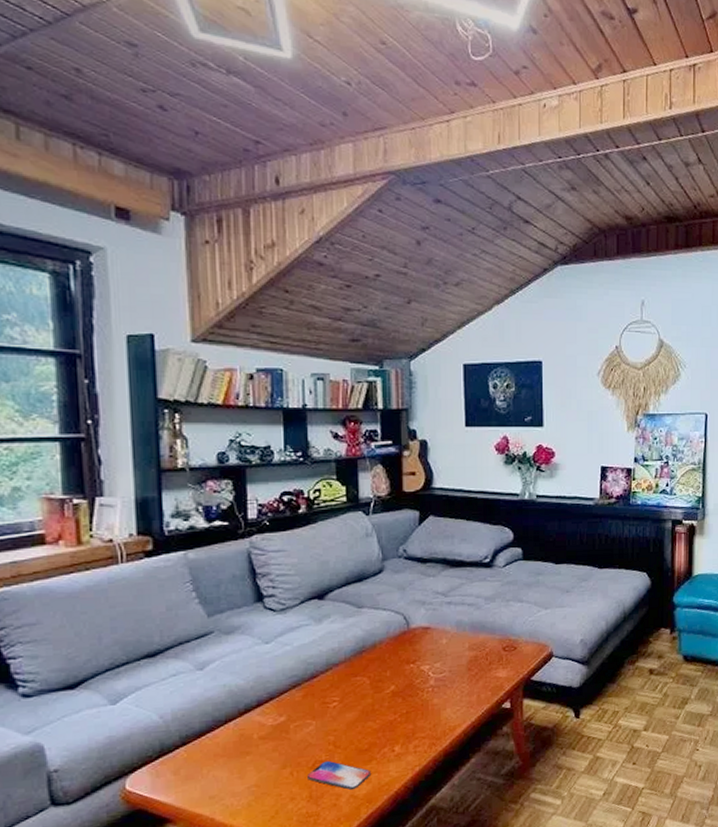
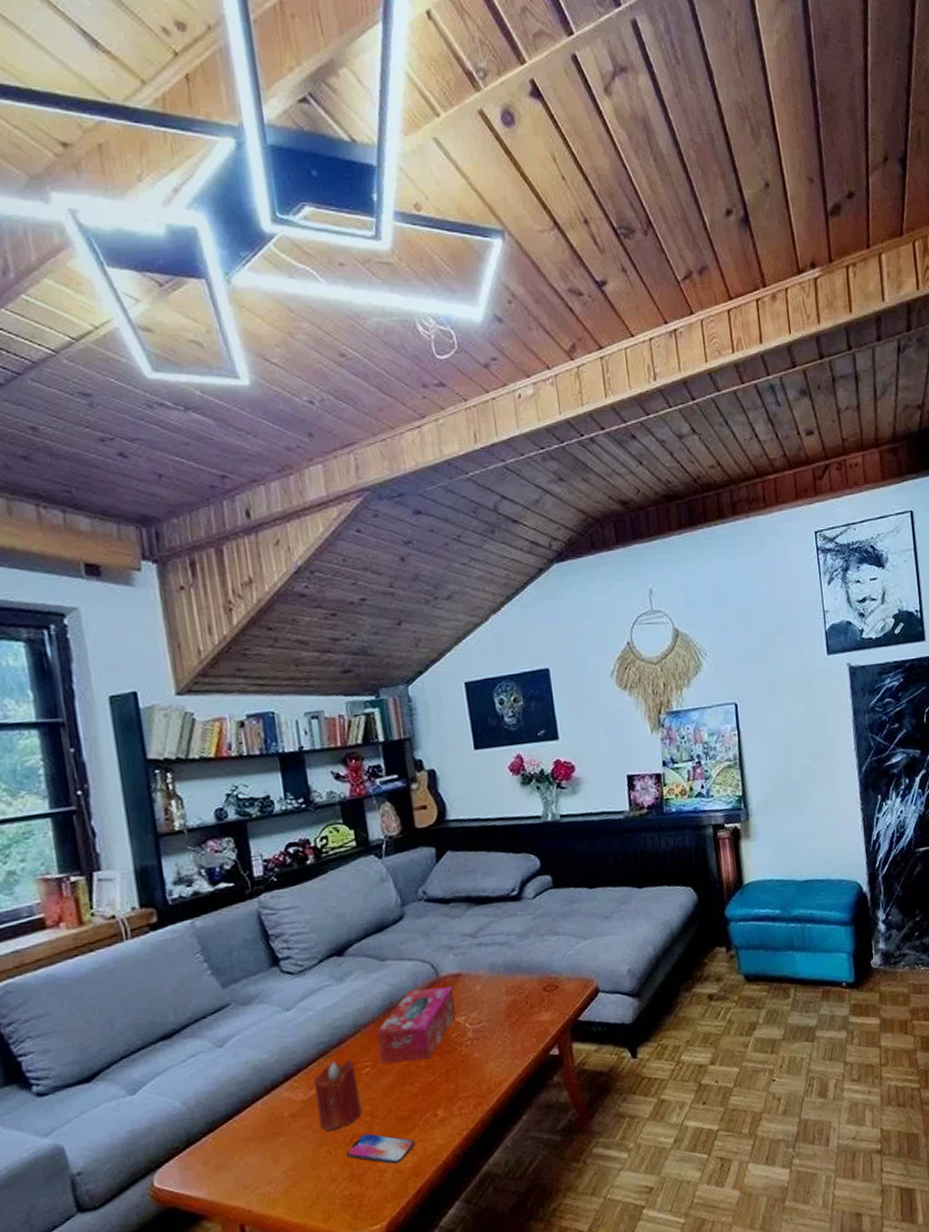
candle: none [285,693,325,755] -> present [314,1059,362,1131]
tissue box: none [346,637,421,701] -> present [376,986,456,1064]

